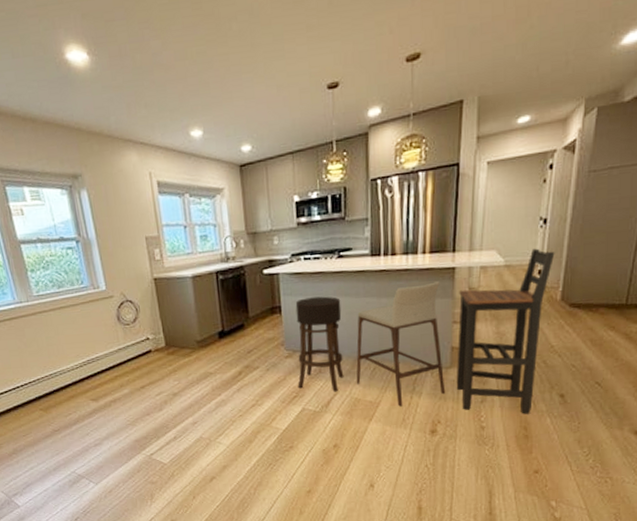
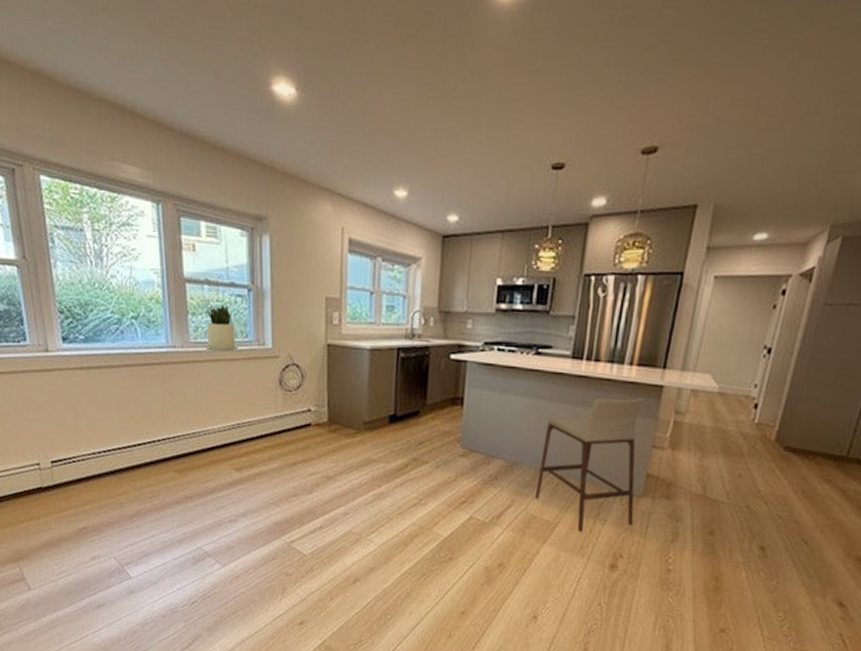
planter: none [41,258,77,300] -> present [205,304,239,351]
bar stool: present [295,296,344,392] -> none [468,393,531,504]
bar stool: present [456,248,555,414] -> none [646,379,776,563]

